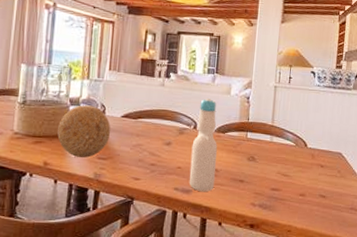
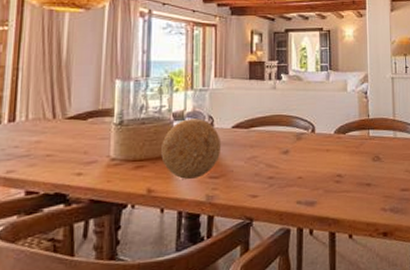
bottle: present [189,98,217,191] -> none [311,98,341,202]

